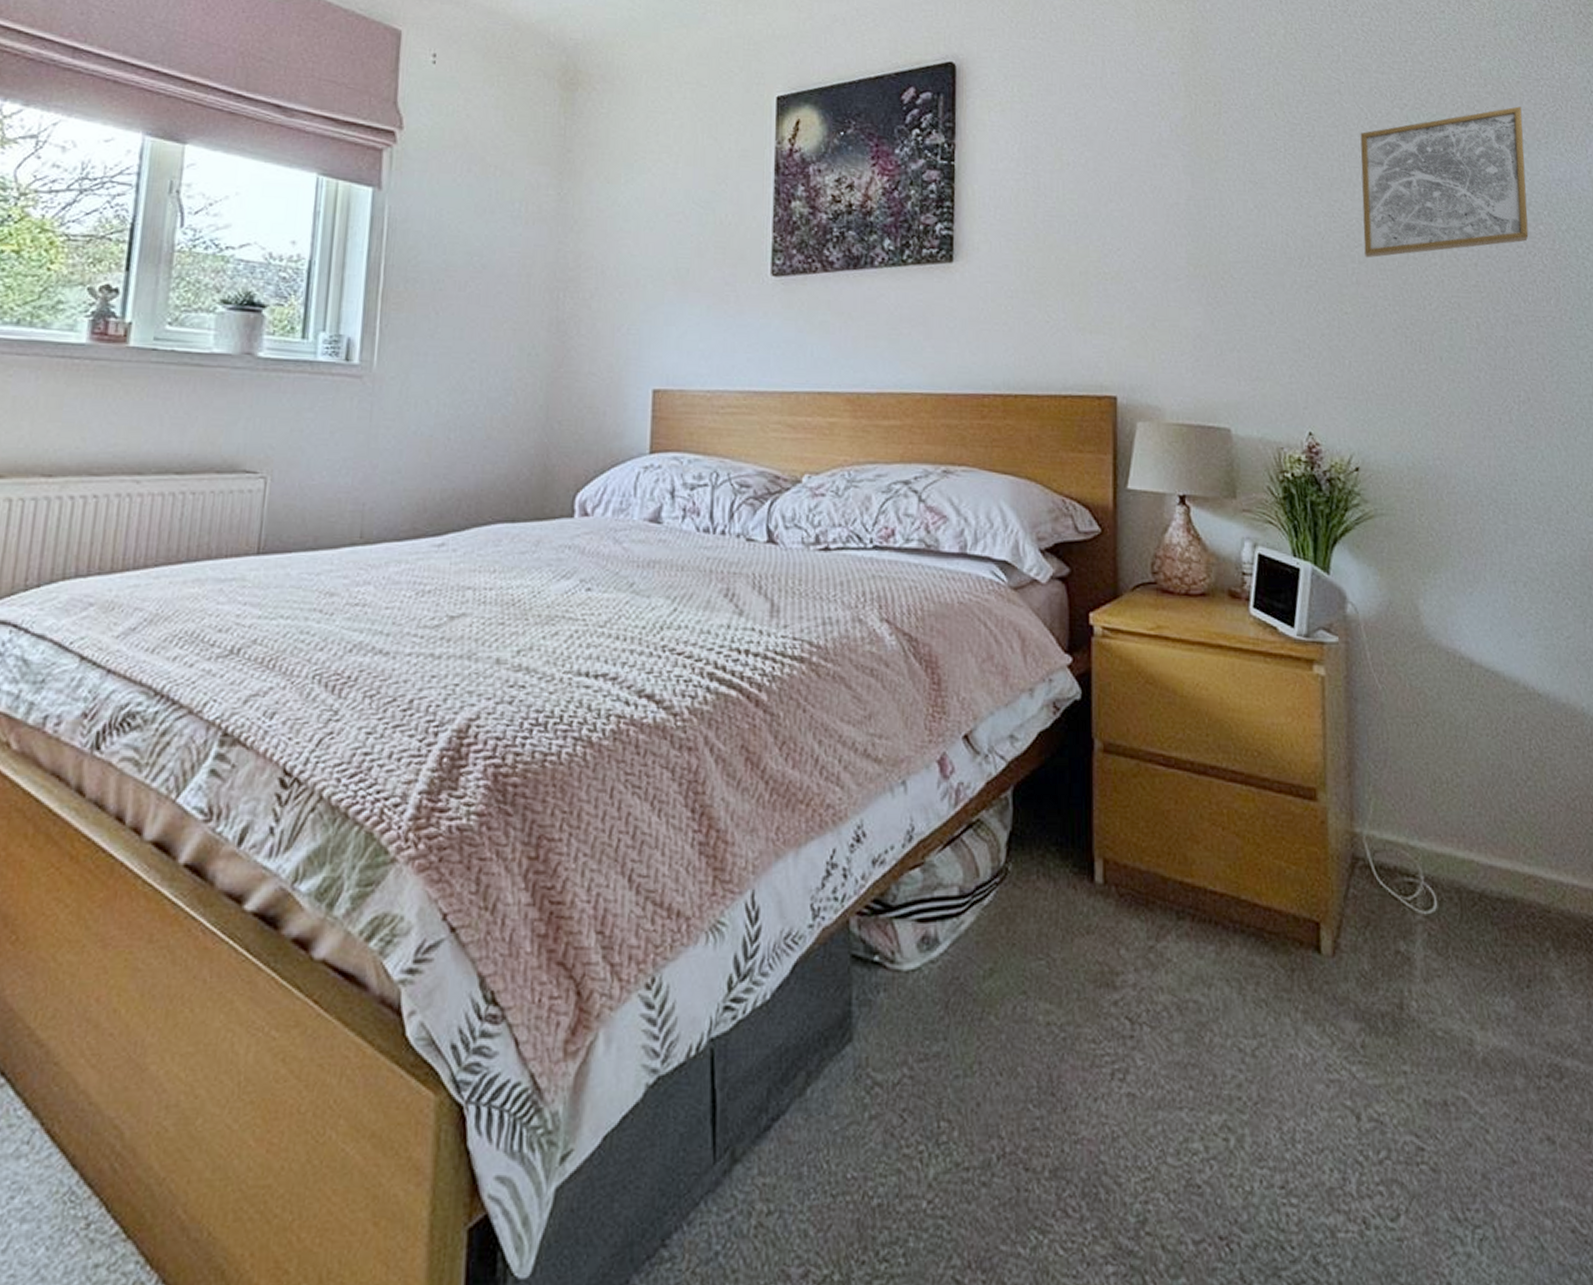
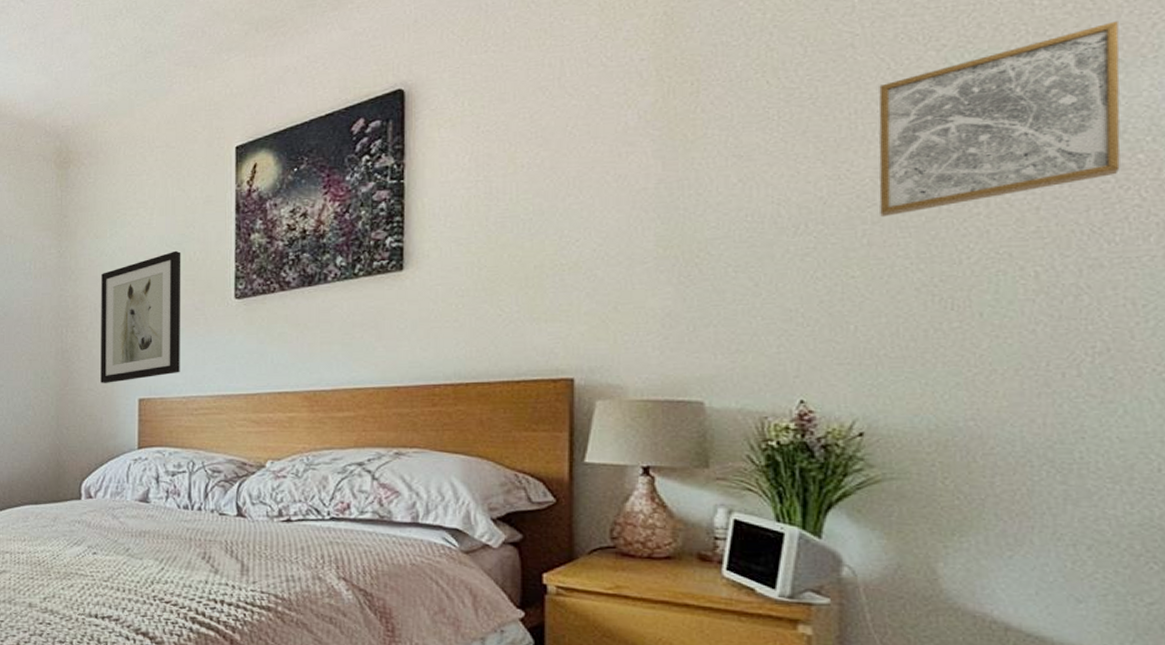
wall art: none [605,210,711,367] -> present [101,250,181,383]

